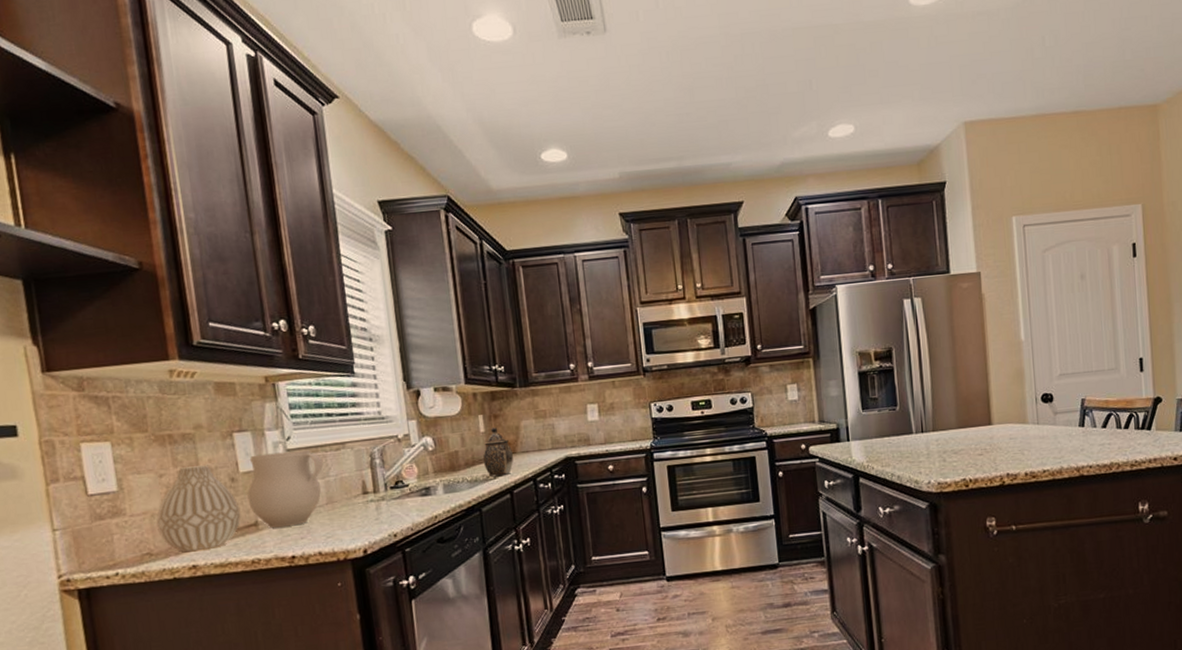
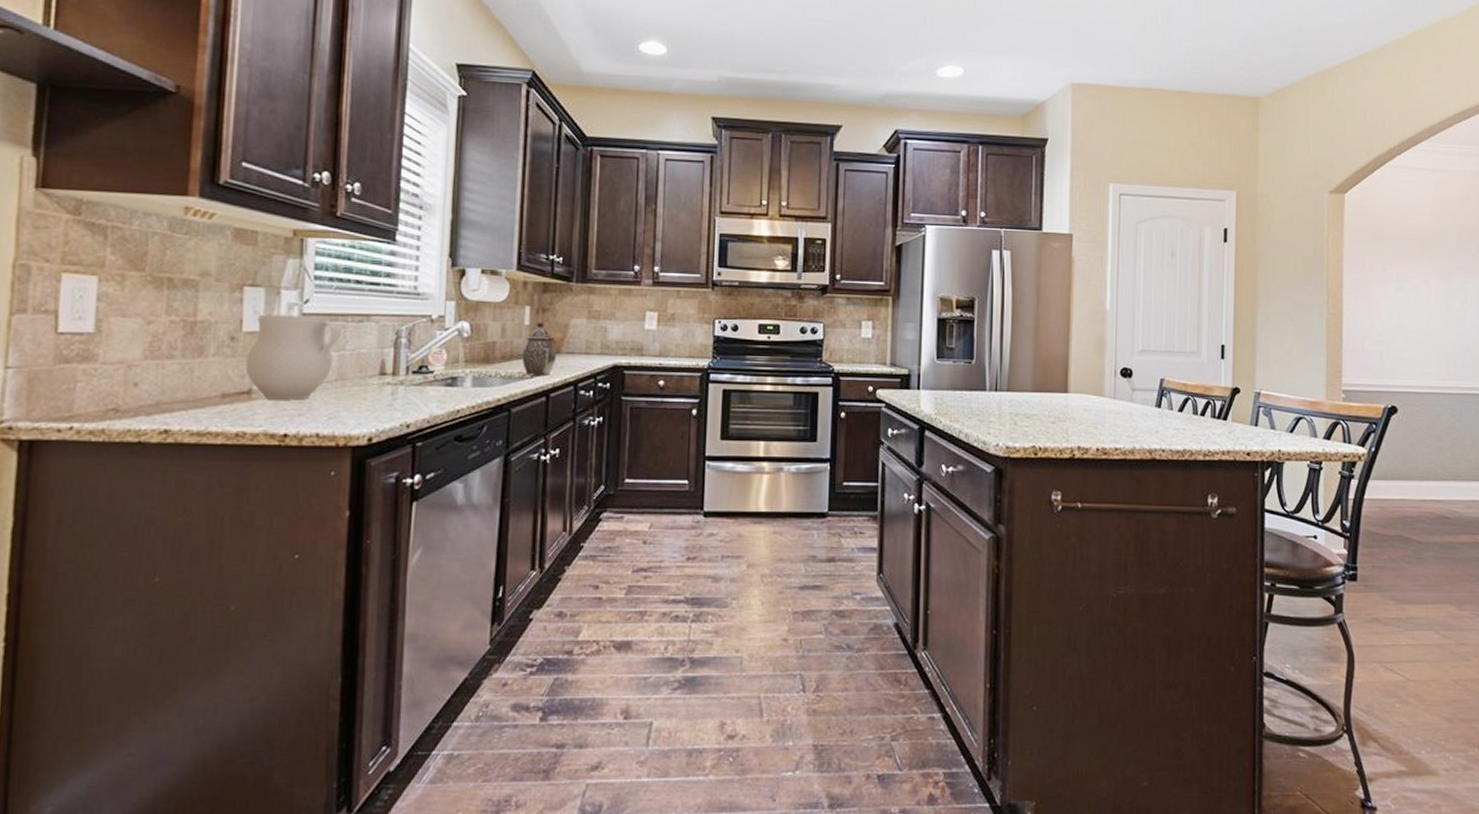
vase: present [156,465,241,553] -> none [131,317,235,414]

